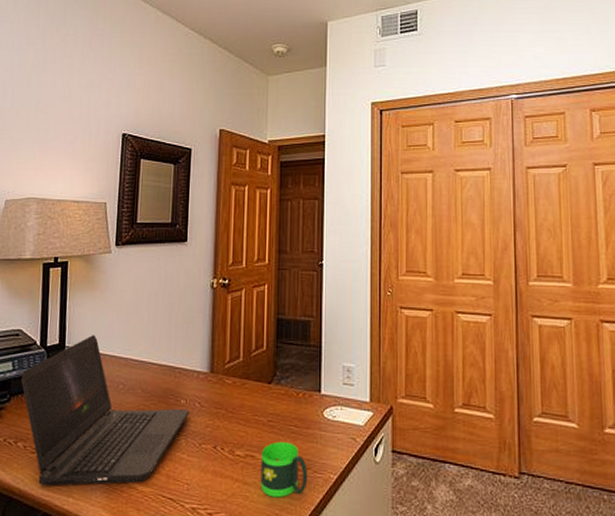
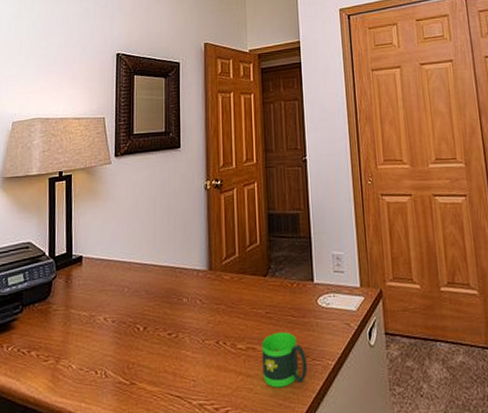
laptop computer: present [21,334,190,486] -> none [32,241,192,393]

